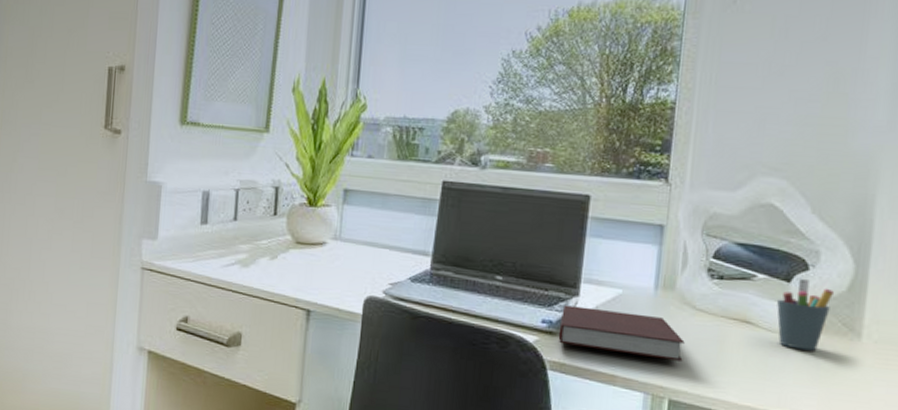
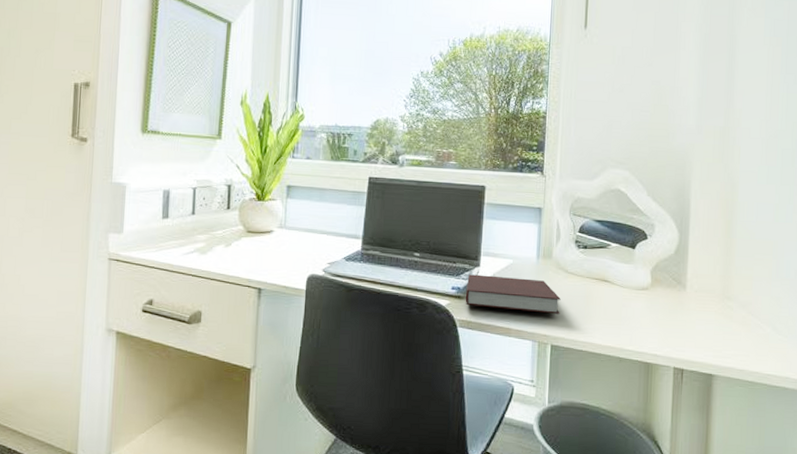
pen holder: present [777,279,835,351] -> none [626,246,666,301]

